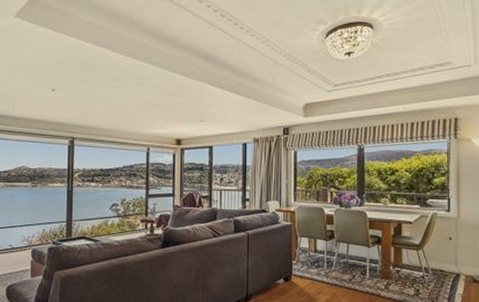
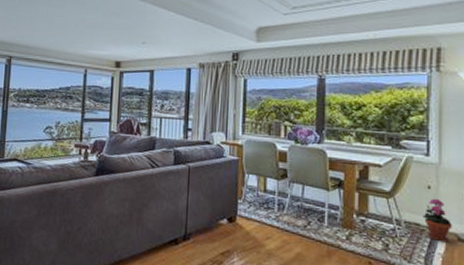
potted plant: none [445,247,469,284] -> present [422,198,452,243]

